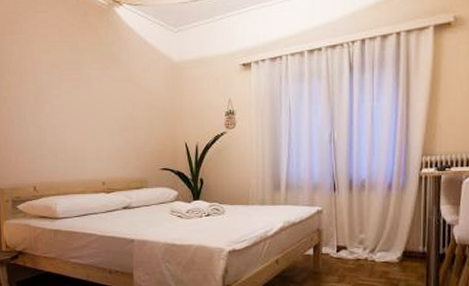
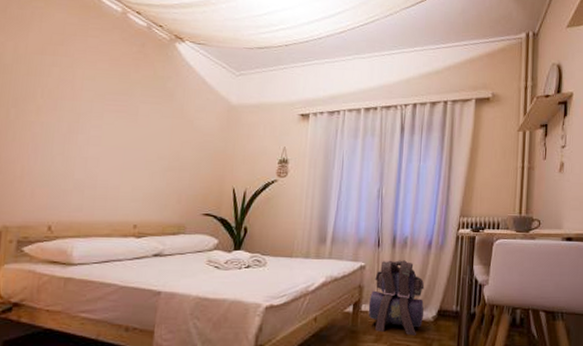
backpack: none [329,203,388,276] -> present [368,260,425,336]

